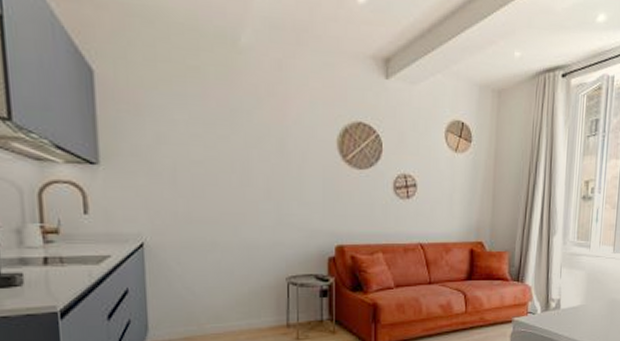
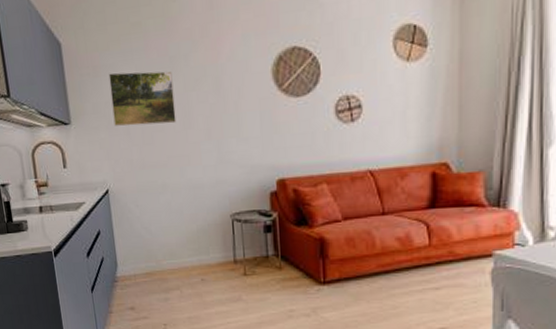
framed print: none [154,114,233,179] -> present [108,71,177,127]

